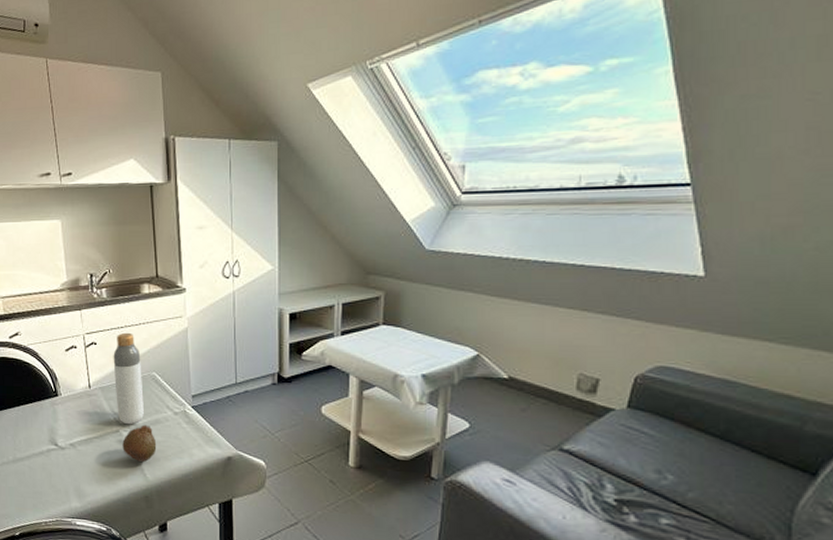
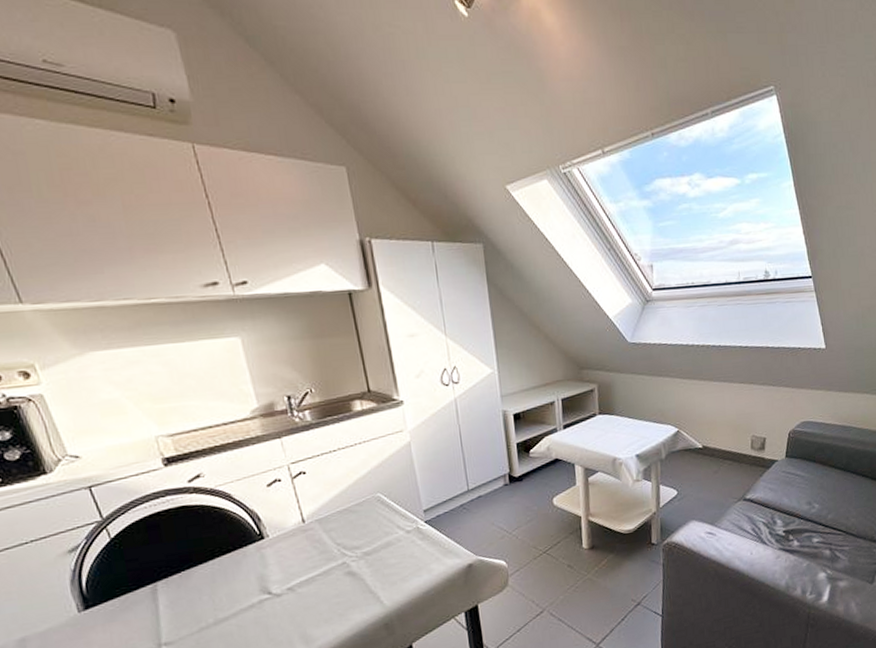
bottle: present [113,332,144,425] -> none [327,455,373,554]
fruit: present [122,424,157,463] -> none [351,549,392,591]

